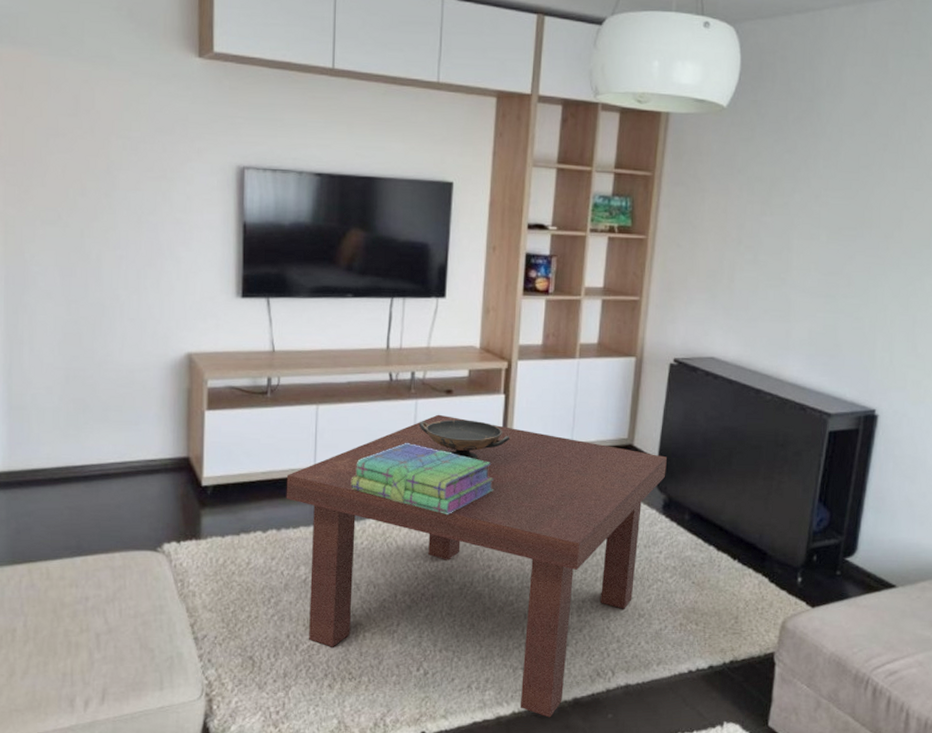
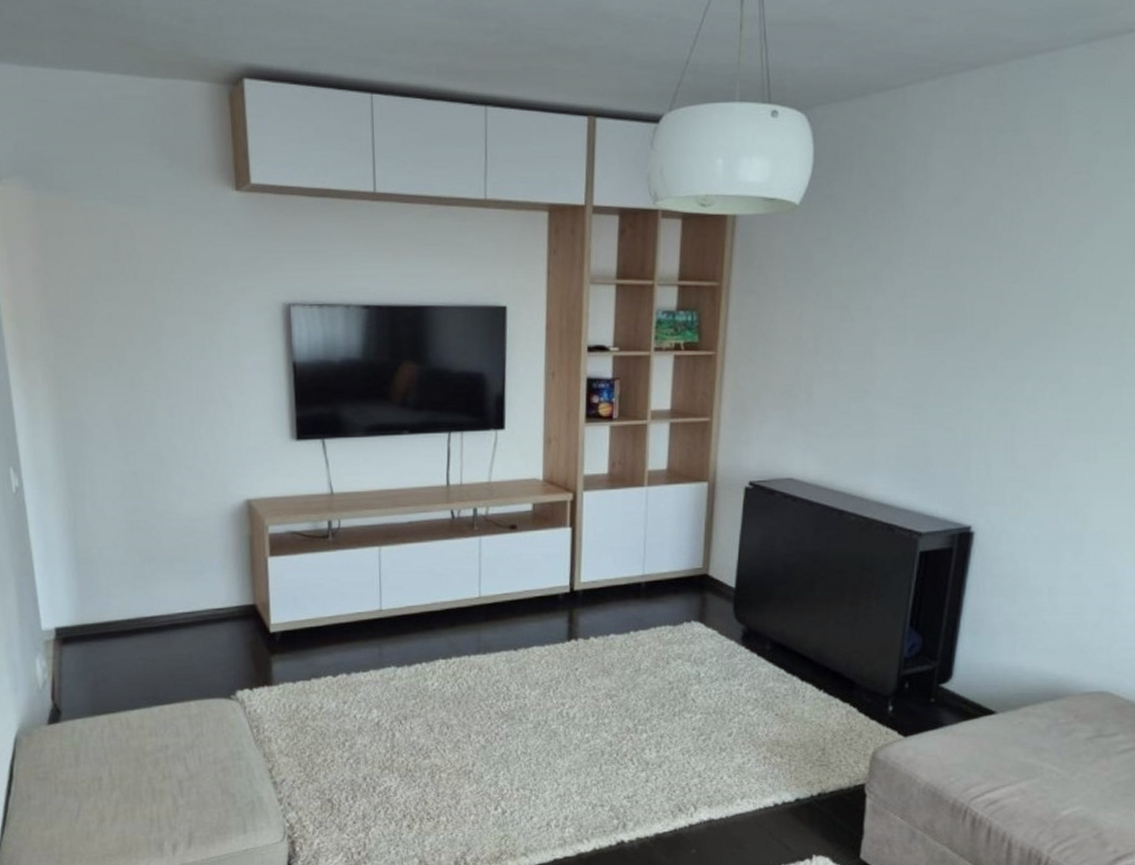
coffee table: present [286,414,667,718] -> none [353,551,745,854]
stack of books: present [350,443,494,514] -> none [418,582,564,653]
decorative bowl: present [418,419,510,460] -> none [484,555,579,597]

